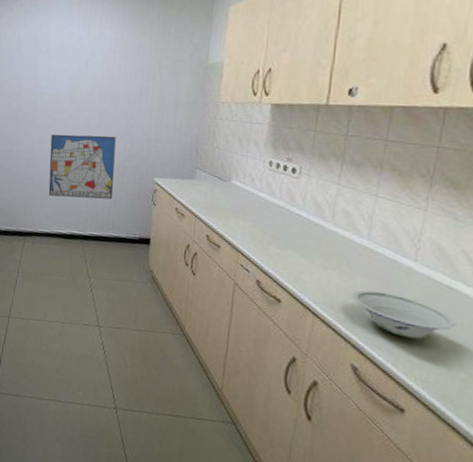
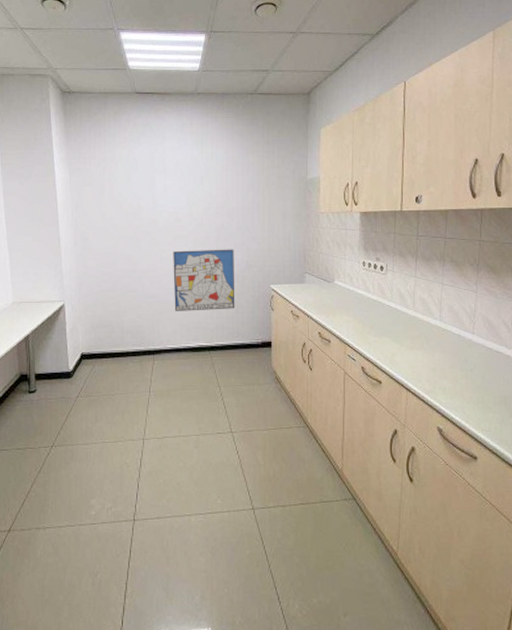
bowl: present [352,290,457,340] -> none [433,362,505,397]

